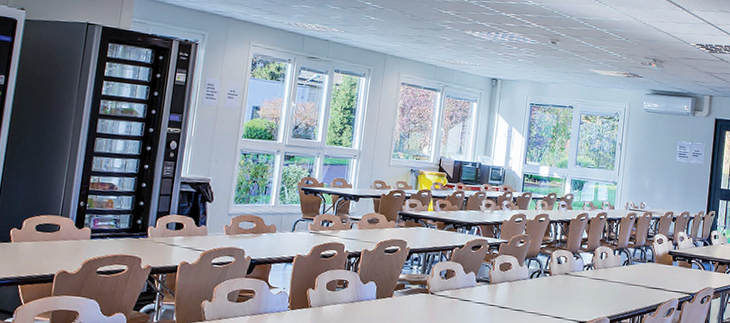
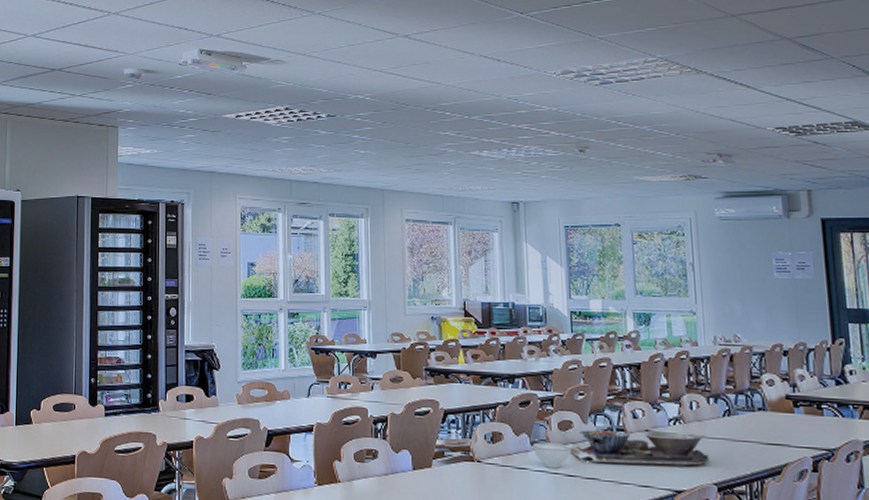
bowl: none [477,279,507,302] -> present [533,442,571,469]
food tray: none [505,255,608,304] -> present [569,409,709,468]

